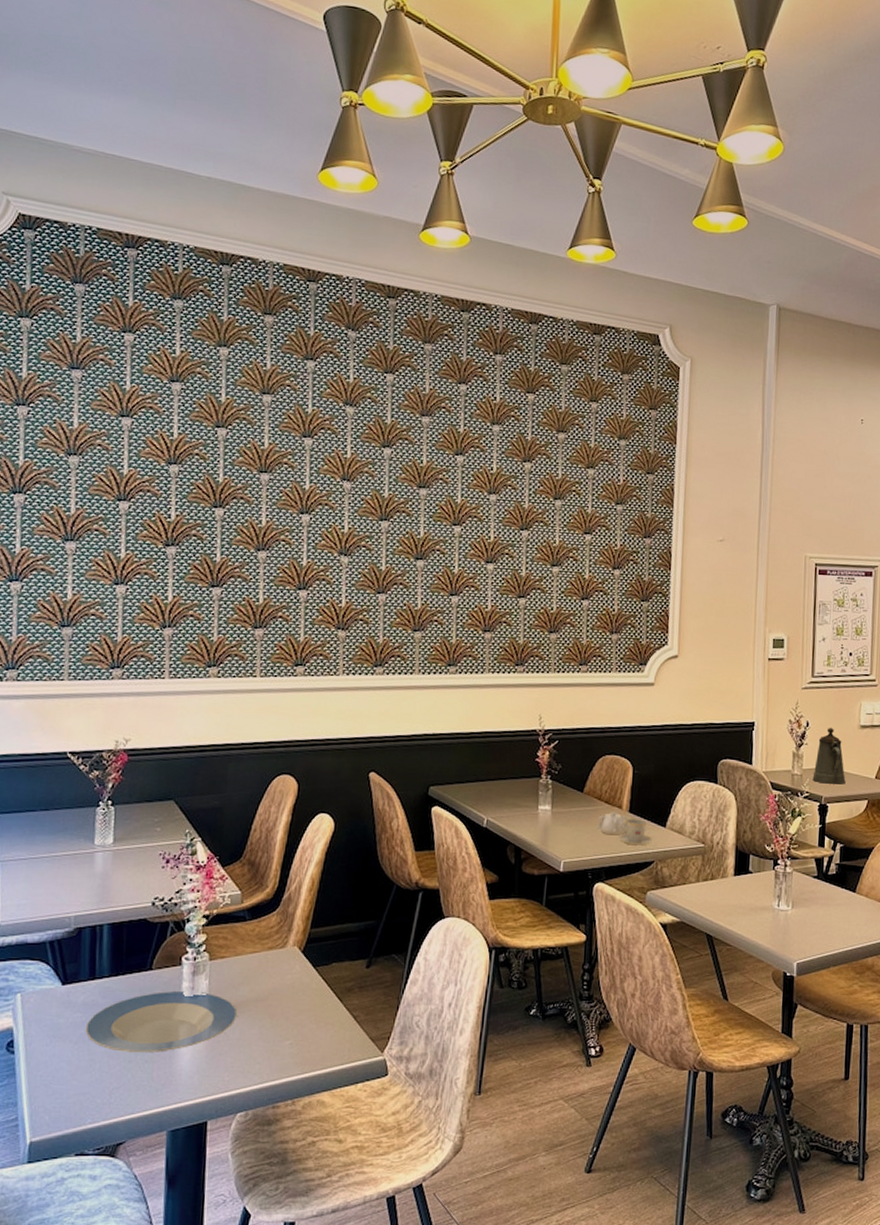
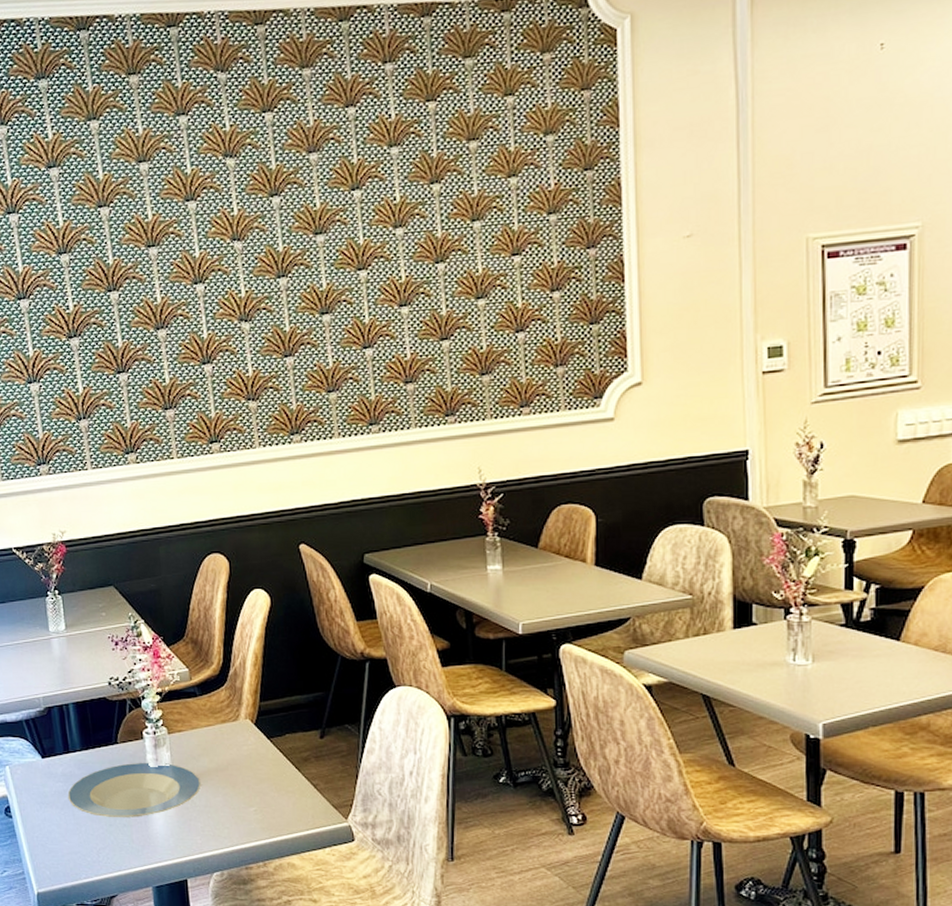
sugar bowl: present [596,811,629,836] -> none [557,566,595,592]
teacup: present [618,819,652,846] -> none [584,572,626,602]
coffee pot: present [812,727,846,784] -> none [832,446,880,515]

